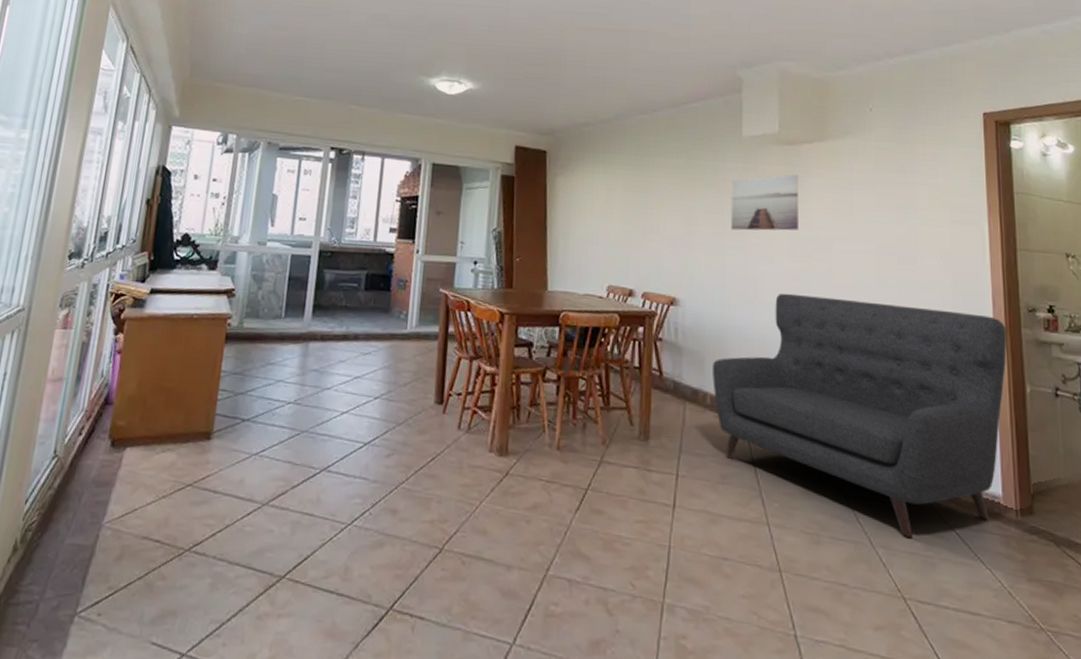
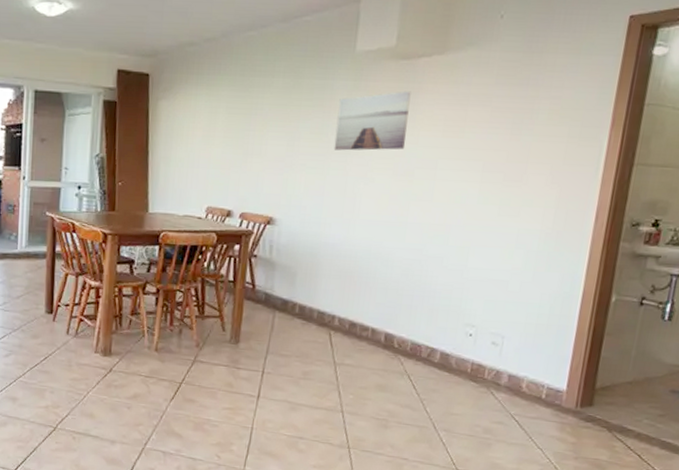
sofa: present [713,293,1007,537] -> none [302,211,605,423]

